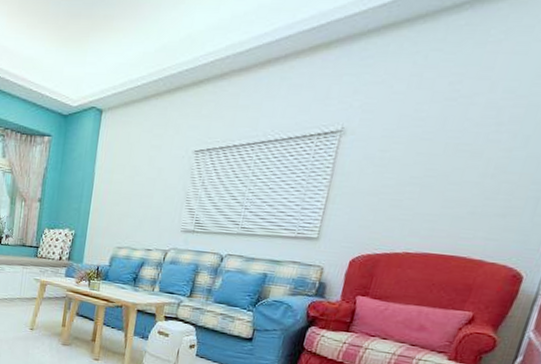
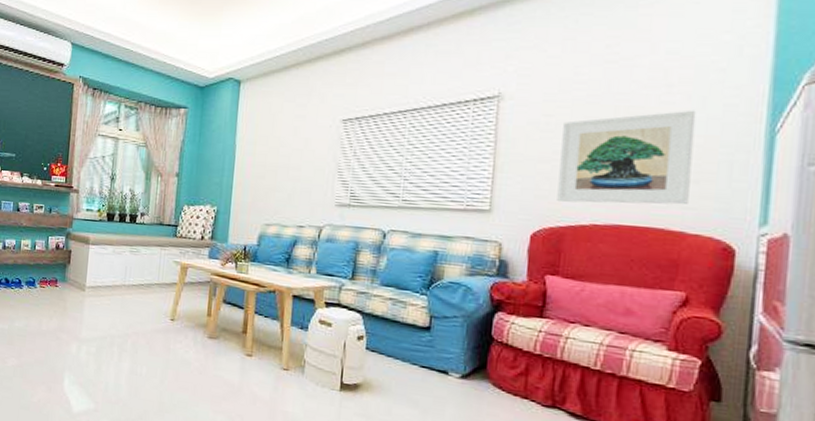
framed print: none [378,148,518,237] -> present [557,110,697,205]

